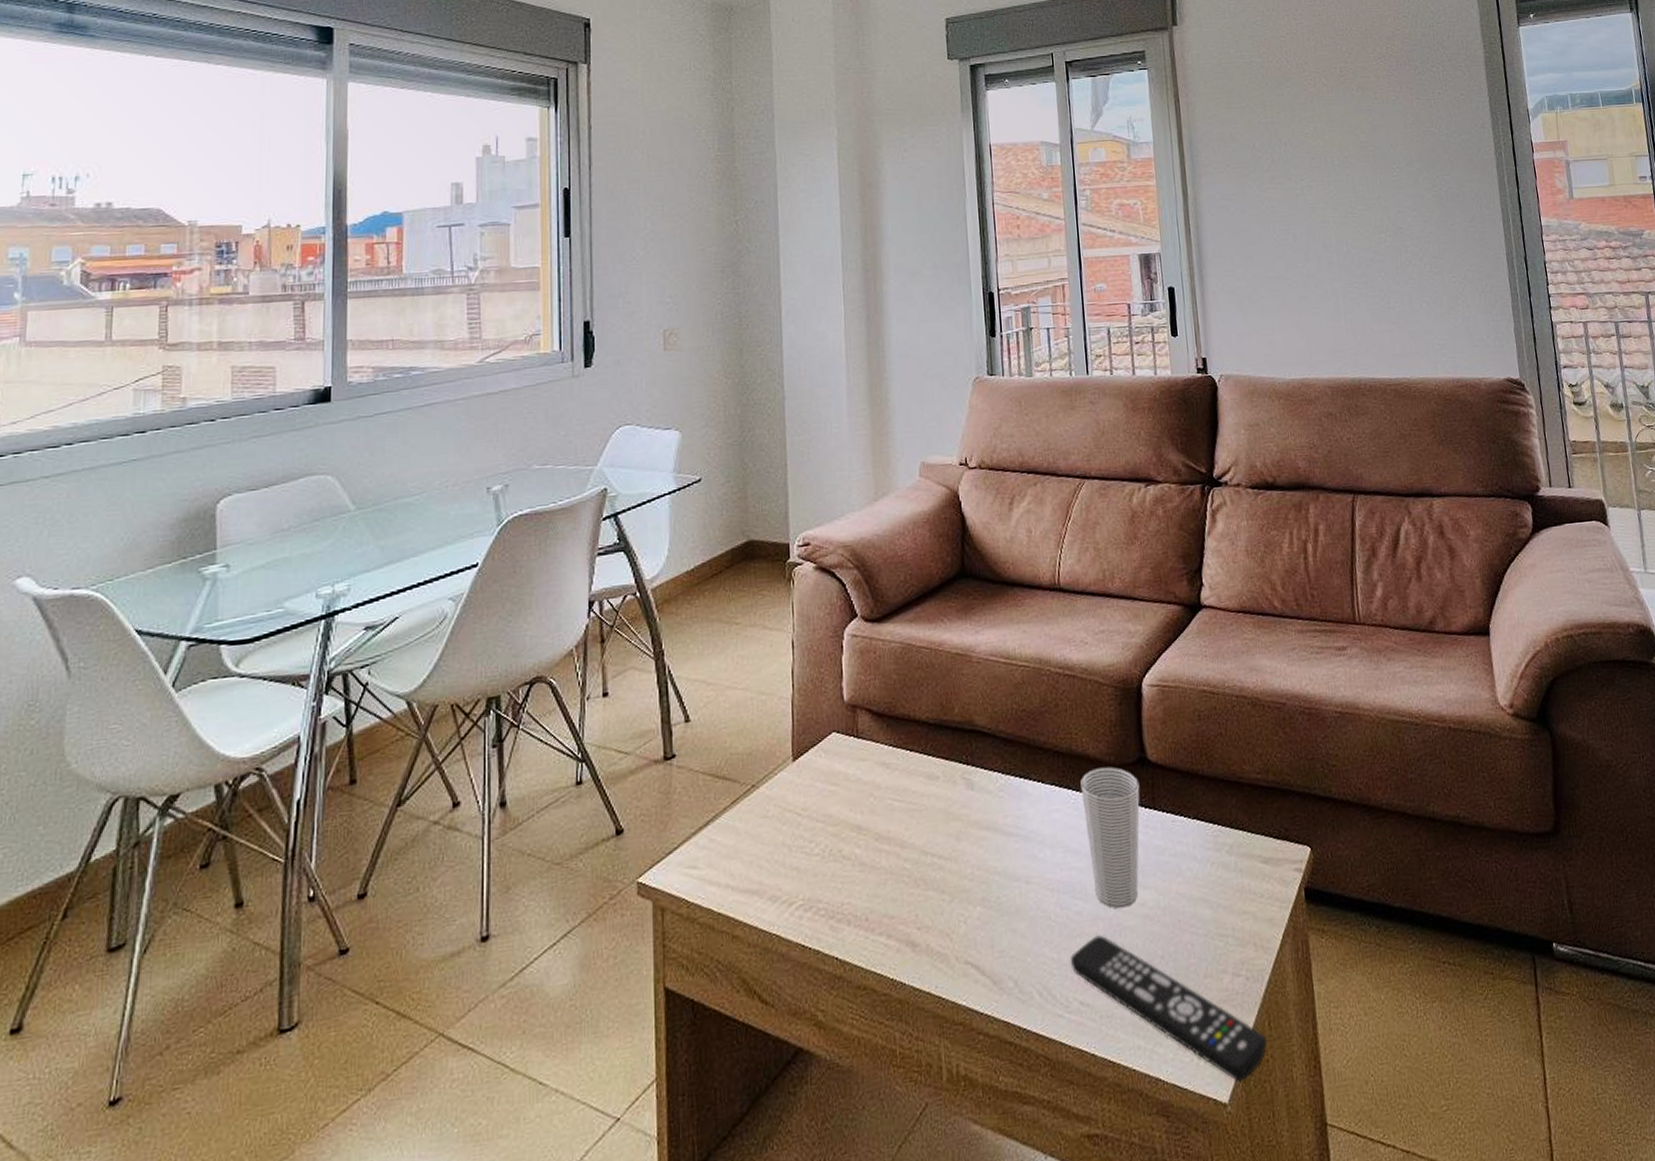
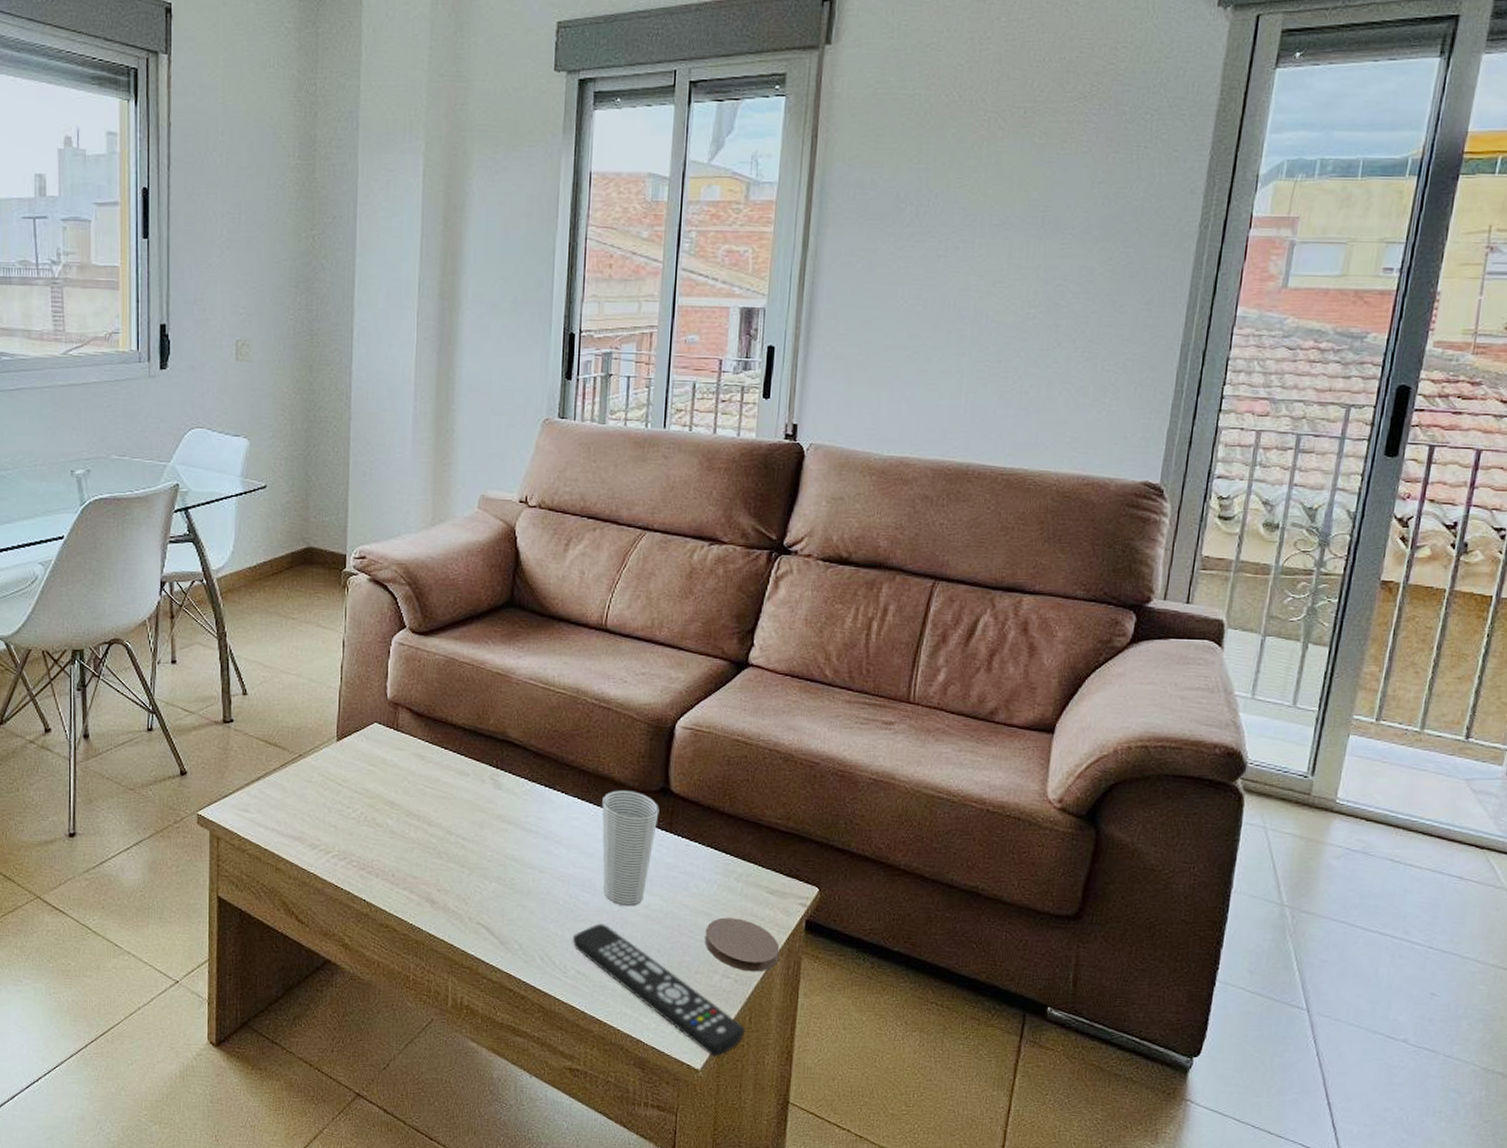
coaster: none [1206,899,1286,964] -> present [704,917,780,972]

